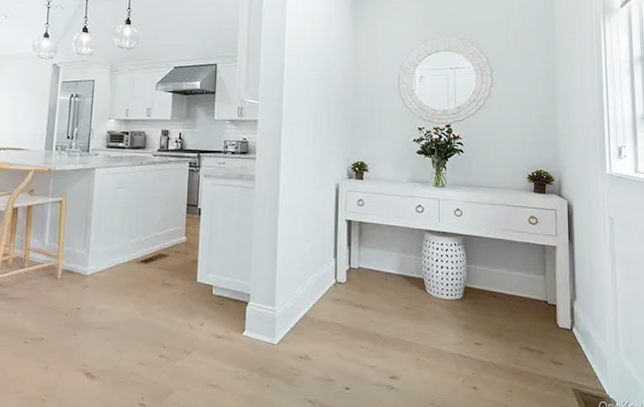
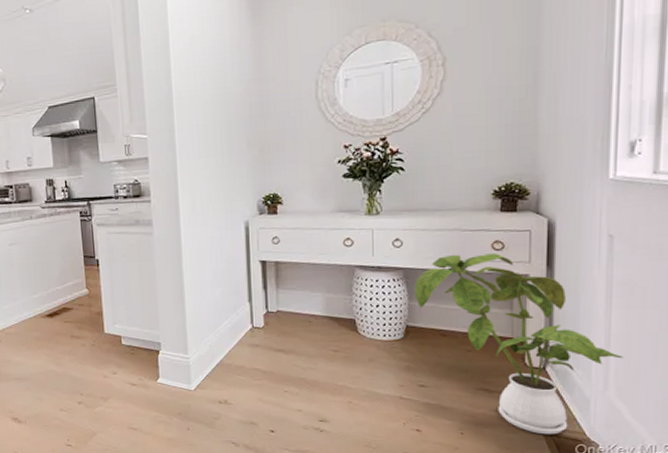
house plant: none [471,225,628,392] -> present [414,253,624,435]

